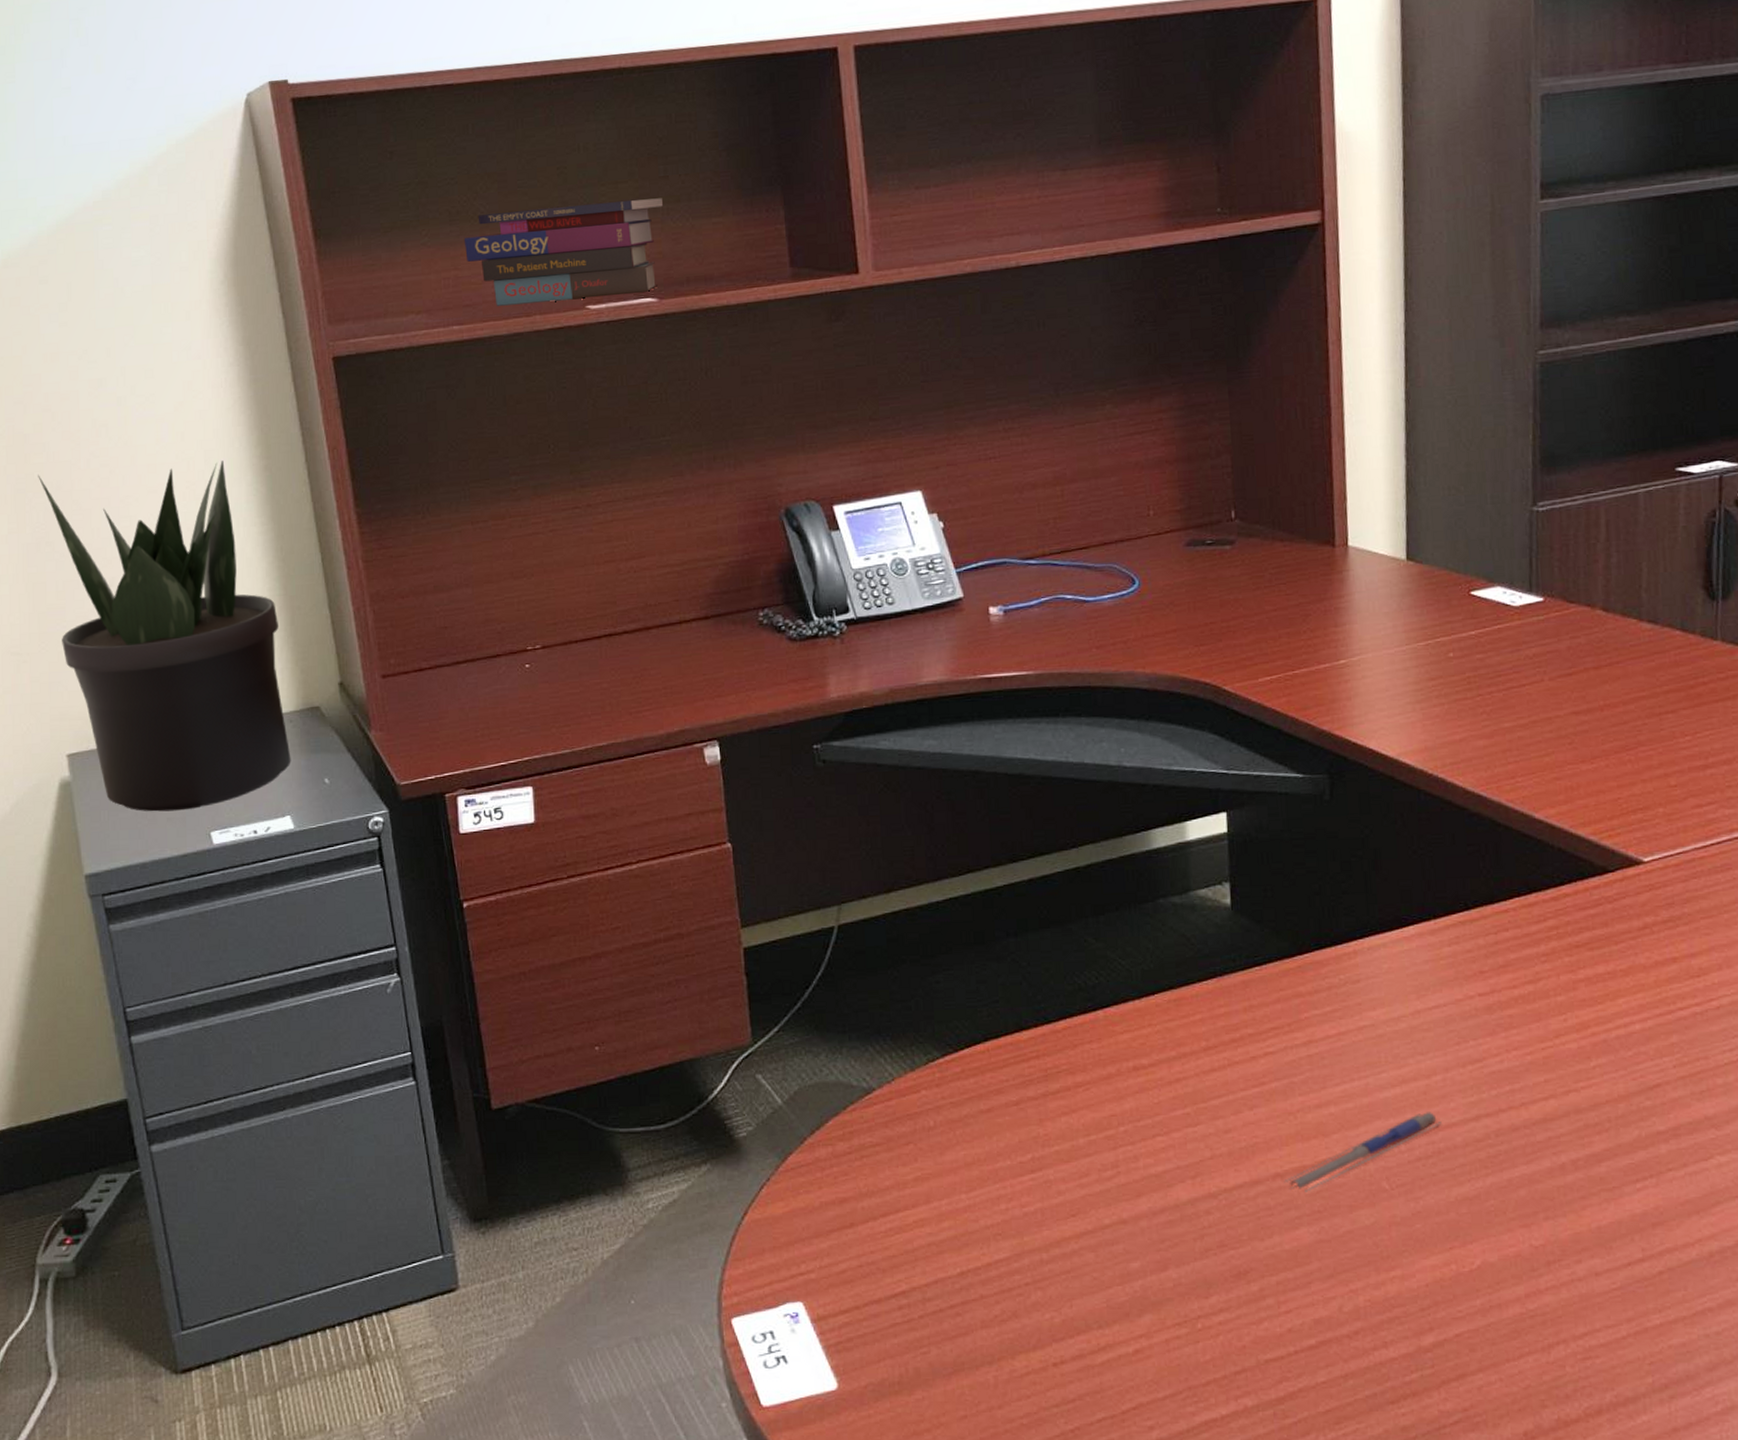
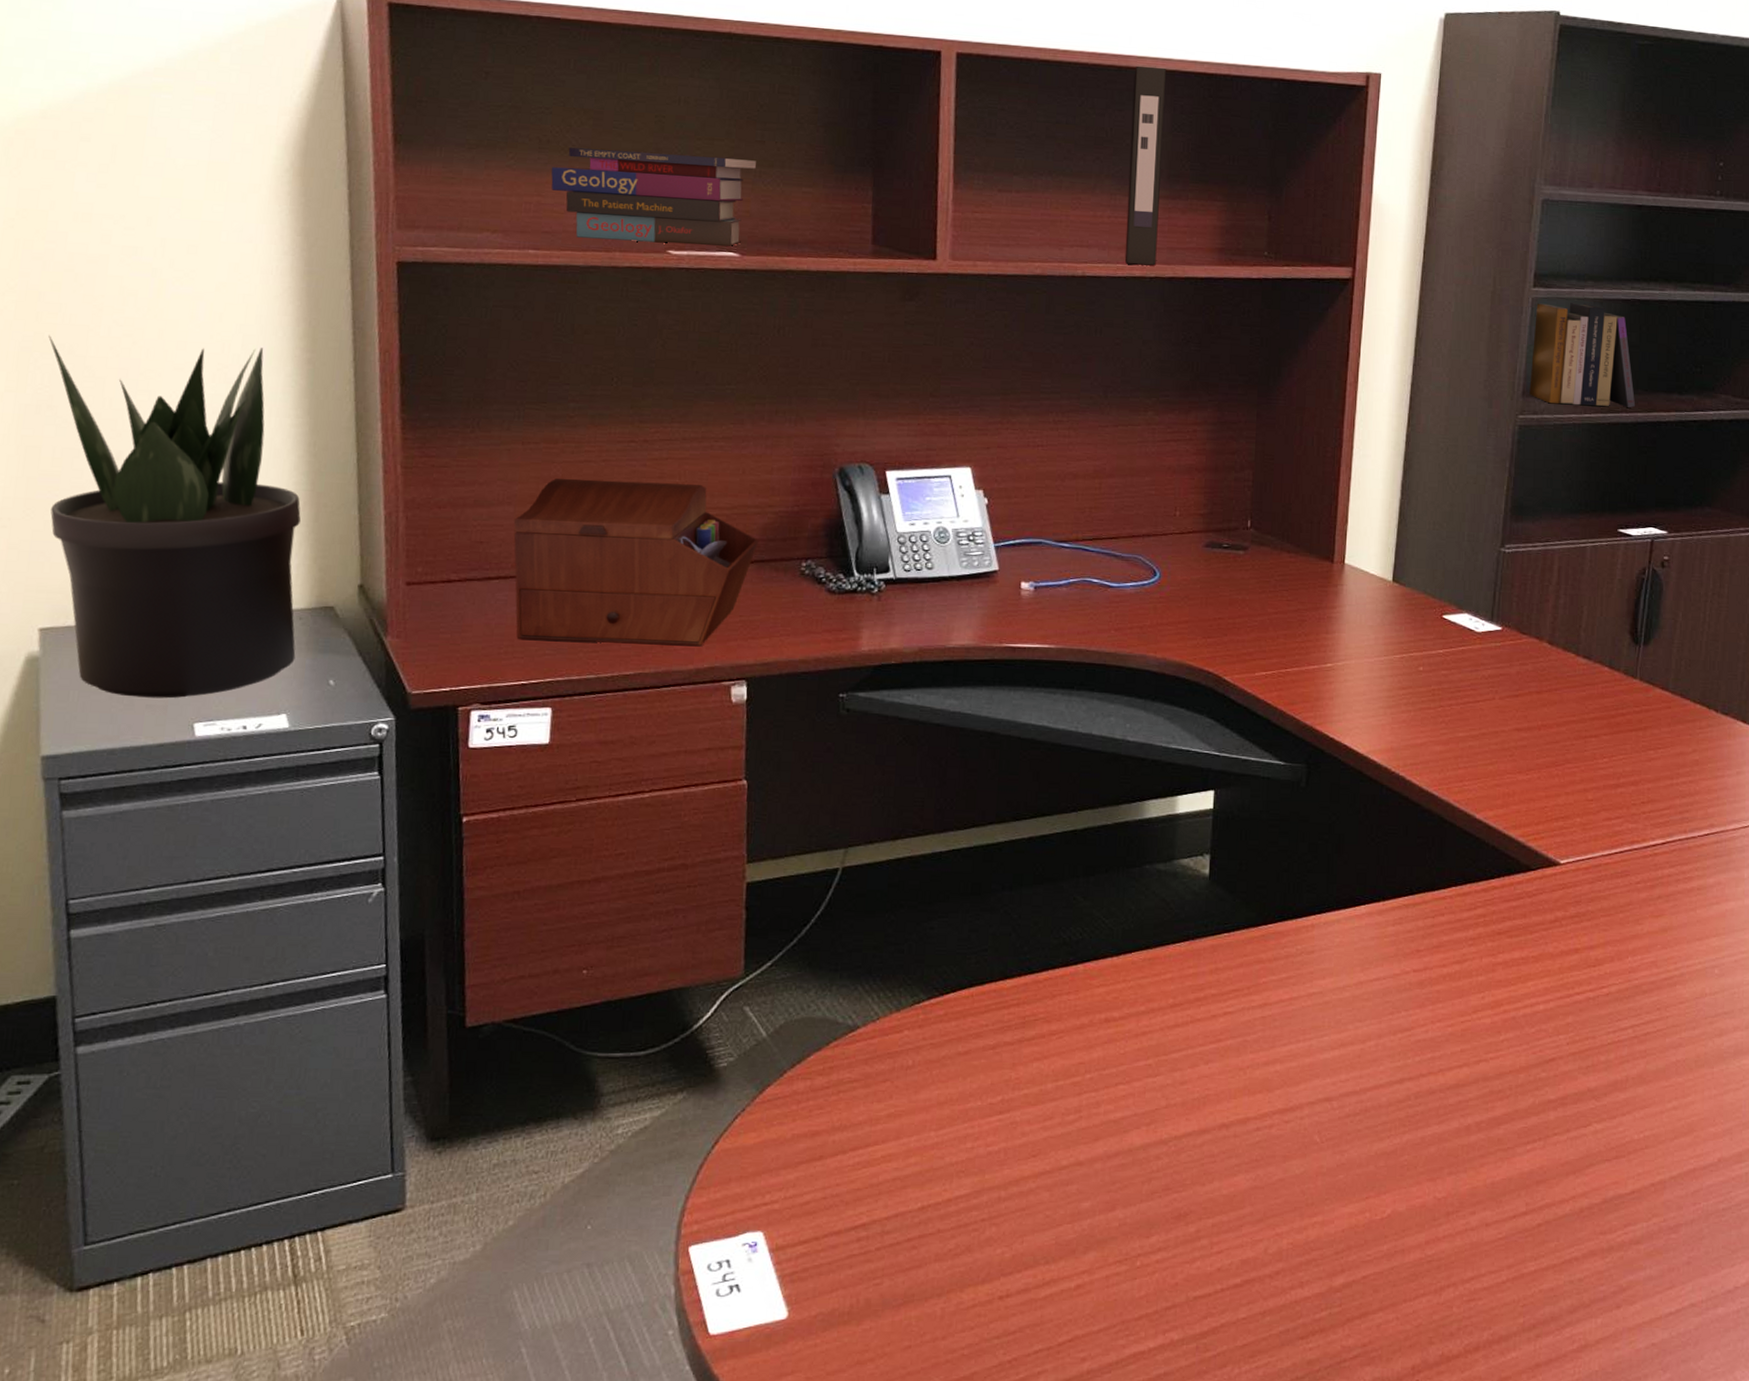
sewing box: none [473,544,714,720] -> present [513,478,759,646]
binder: none [1048,22,1096,246] -> present [1124,67,1167,266]
pen: present [1284,1112,1442,1192] -> none [1228,1073,1371,1142]
books: none [1547,208,1684,333] -> present [1529,303,1636,408]

